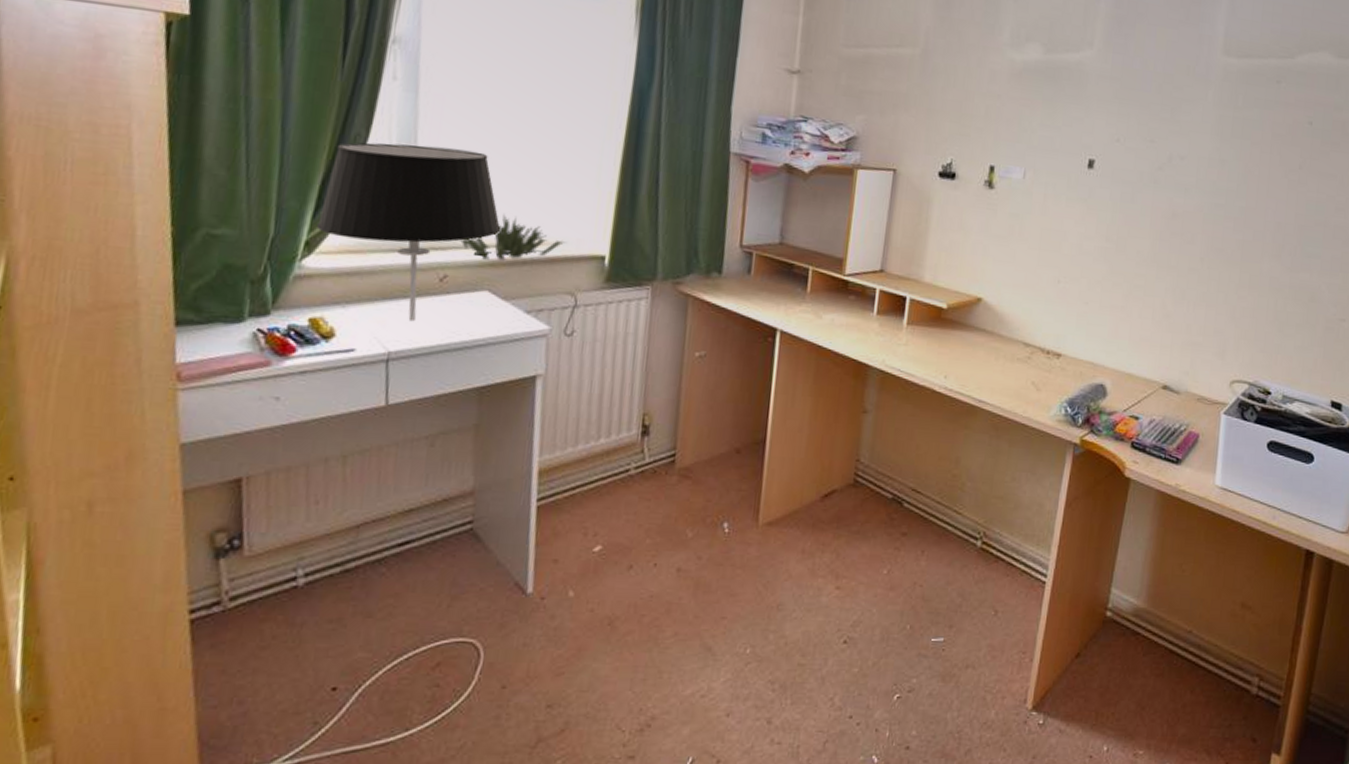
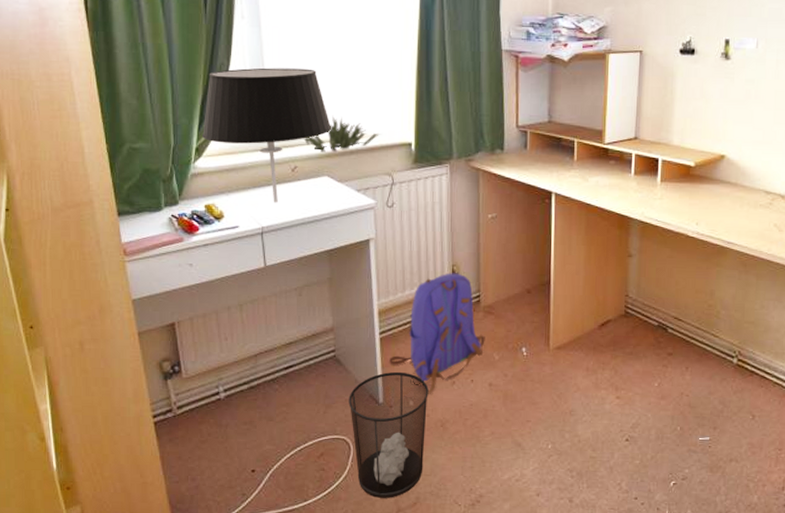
waste bin: none [484,551,597,724] -> present [348,371,429,498]
backpack: none [547,419,678,582] -> present [390,269,485,394]

